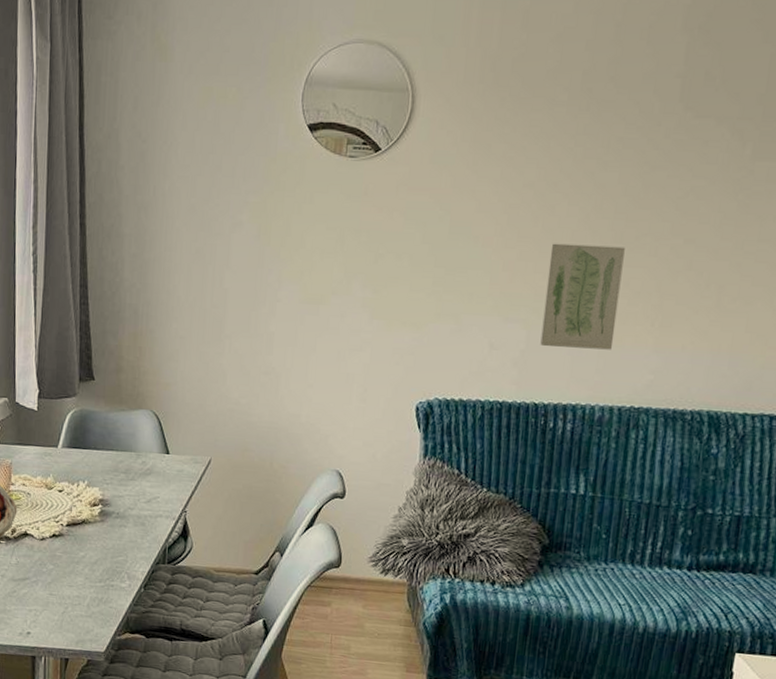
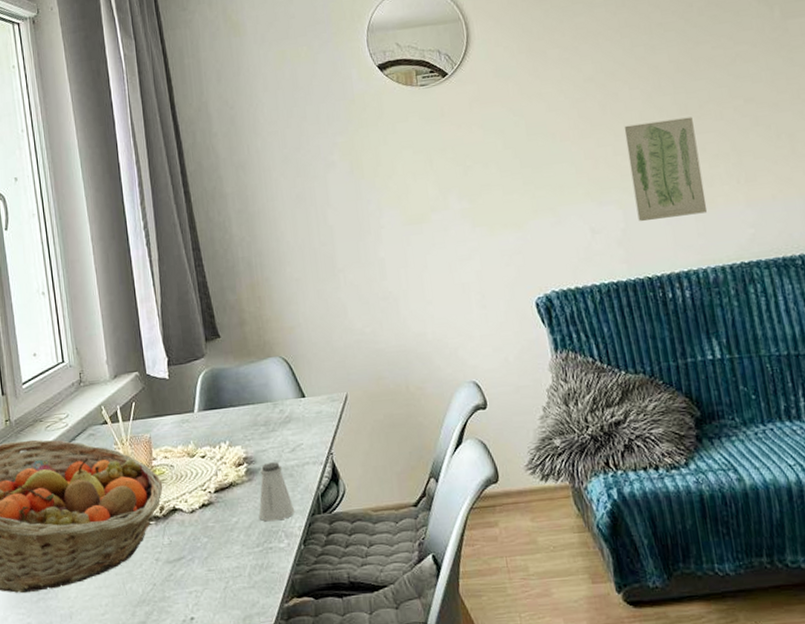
saltshaker: none [105,508,141,563] -> present [258,462,295,522]

